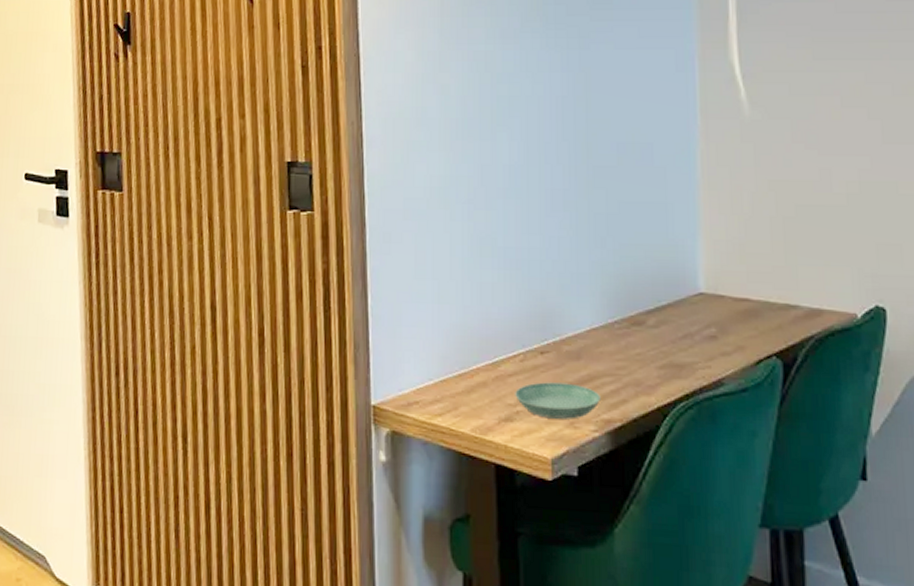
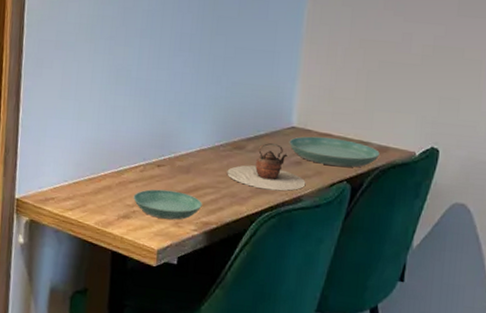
teapot: none [626,315,726,374] -> present [227,143,306,191]
saucer: none [698,303,812,339] -> present [289,136,380,168]

